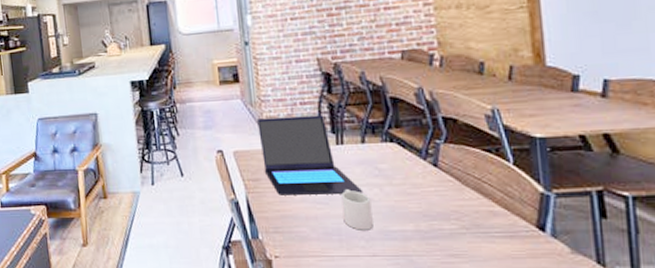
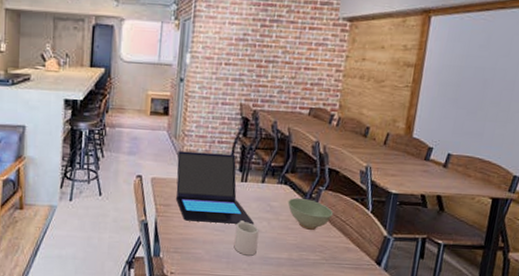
bowl: none [399,155,462,193] -> present [287,197,334,230]

